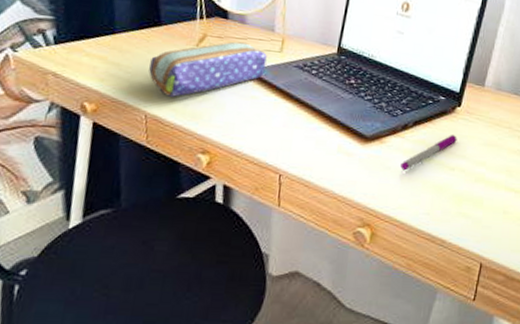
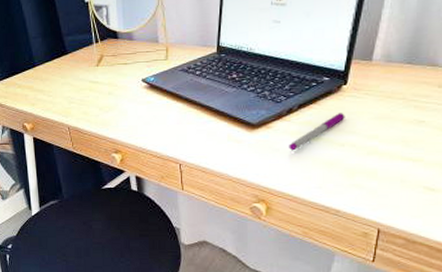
pencil case: present [149,41,267,97] -> none [64,56,155,111]

